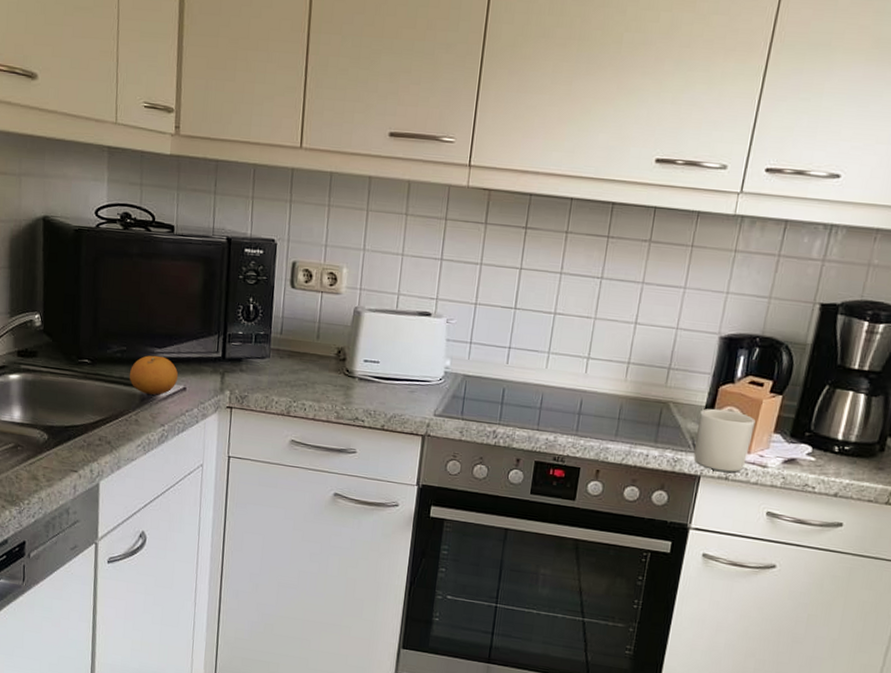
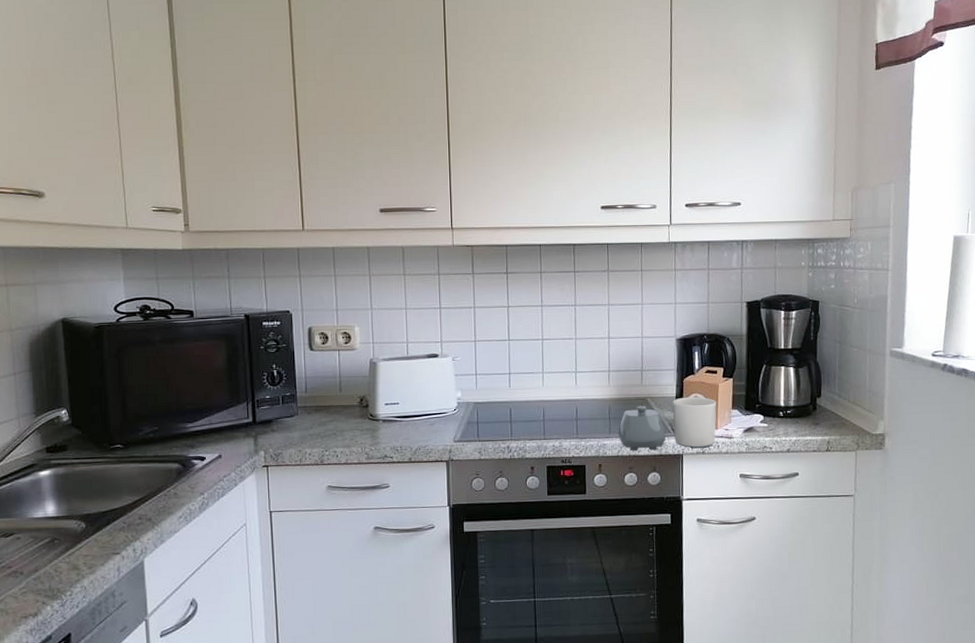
fruit: present [129,355,179,395] -> none [163,430,213,467]
sugar bowl: none [625,409,685,466] -> present [618,405,666,452]

